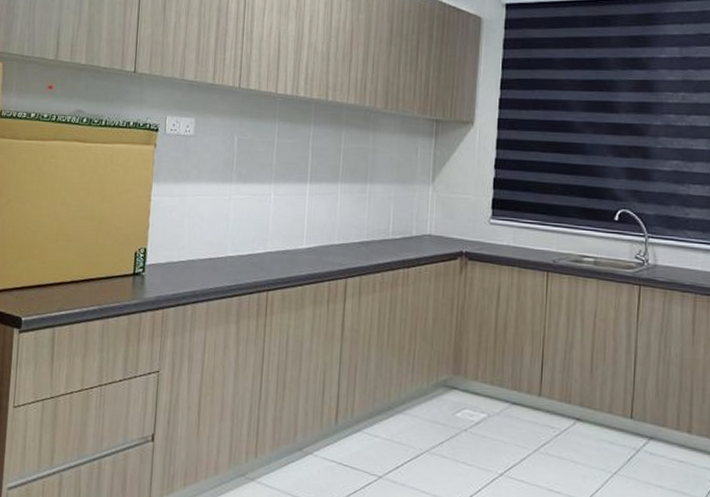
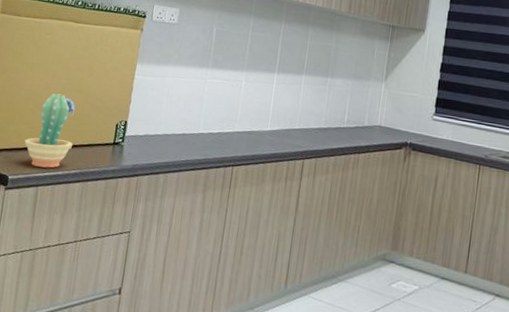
potted cactus: none [36,223,89,306] -> present [24,93,76,168]

